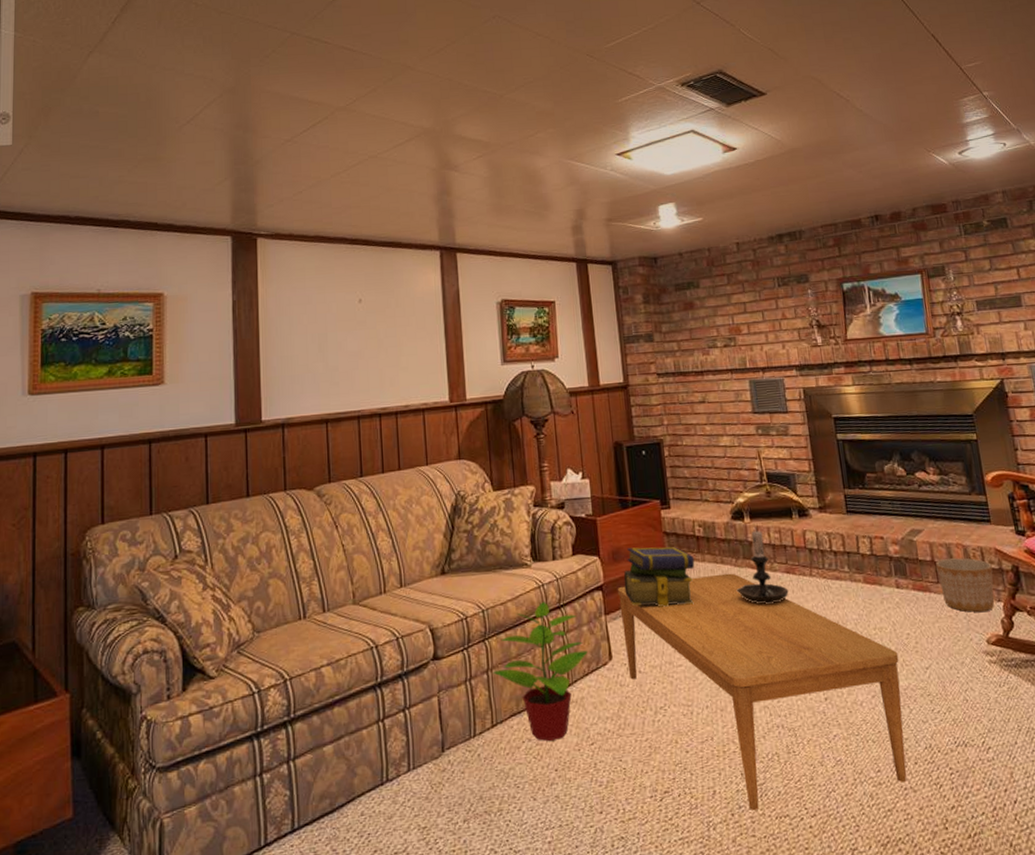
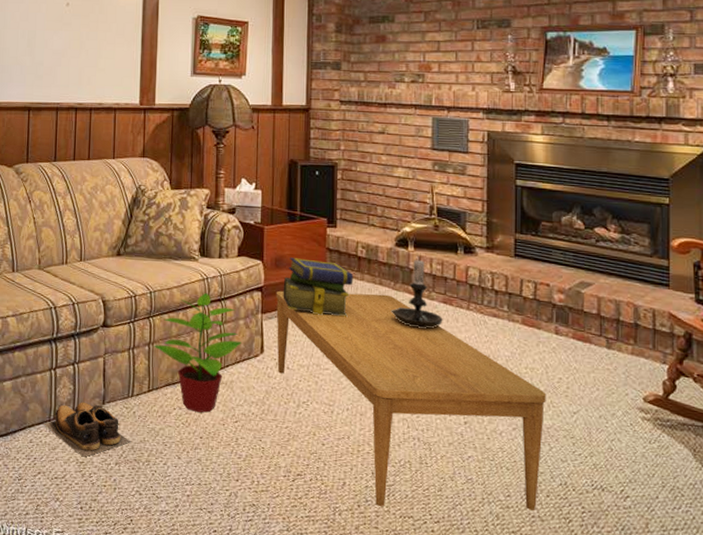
shoes: none [374,753,479,821] -> present [43,401,131,457]
planter: present [936,558,995,612] -> none [602,314,662,371]

